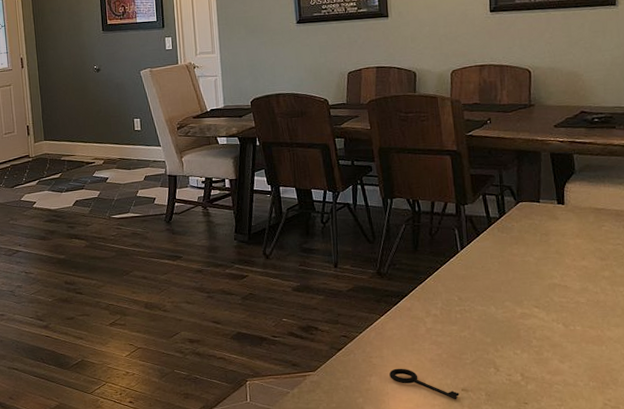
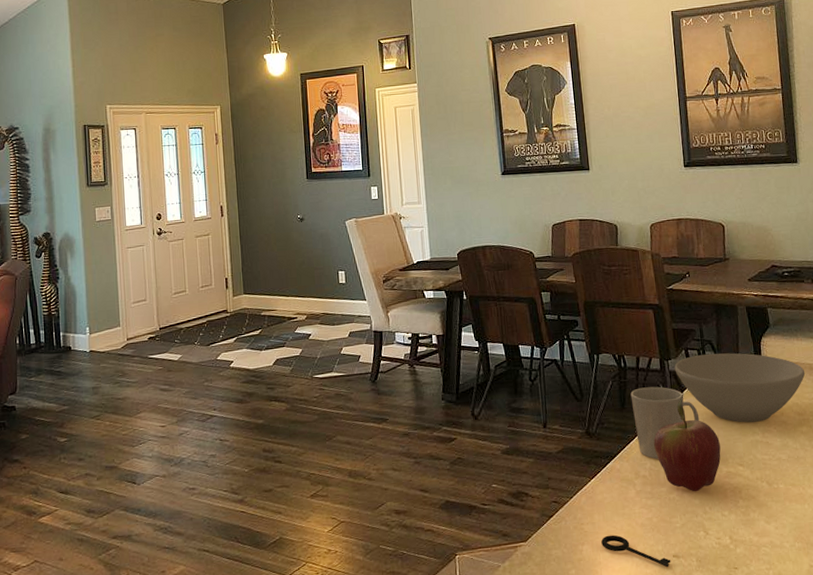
mug: none [424,230,495,300] -> present [630,386,700,459]
fruit: none [446,235,516,331] -> present [654,391,721,492]
bowl: none [471,198,611,267] -> present [674,353,806,423]

